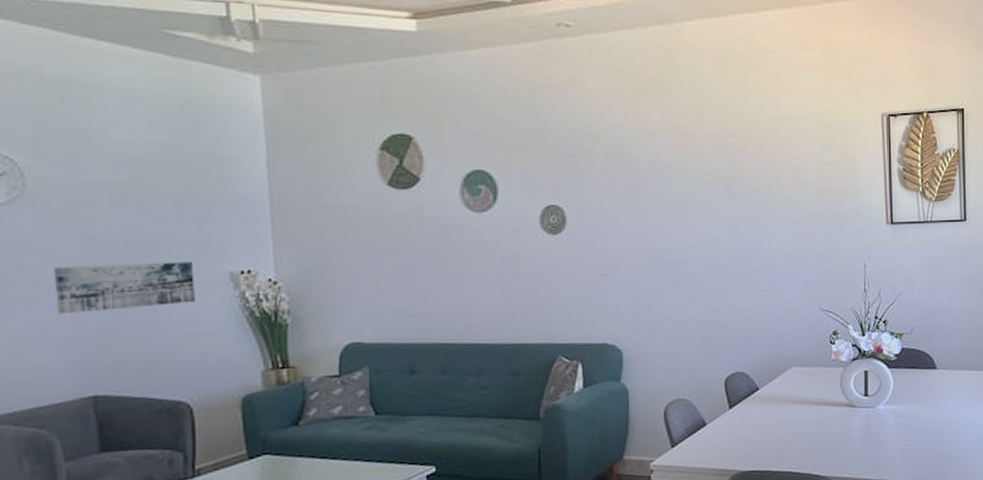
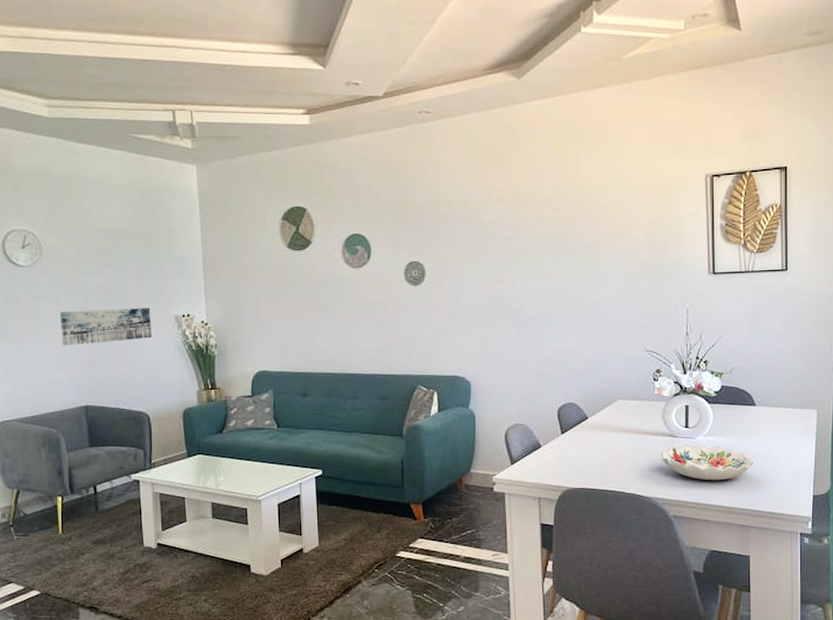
decorative bowl: none [839,415,937,455] -> present [661,445,755,481]

